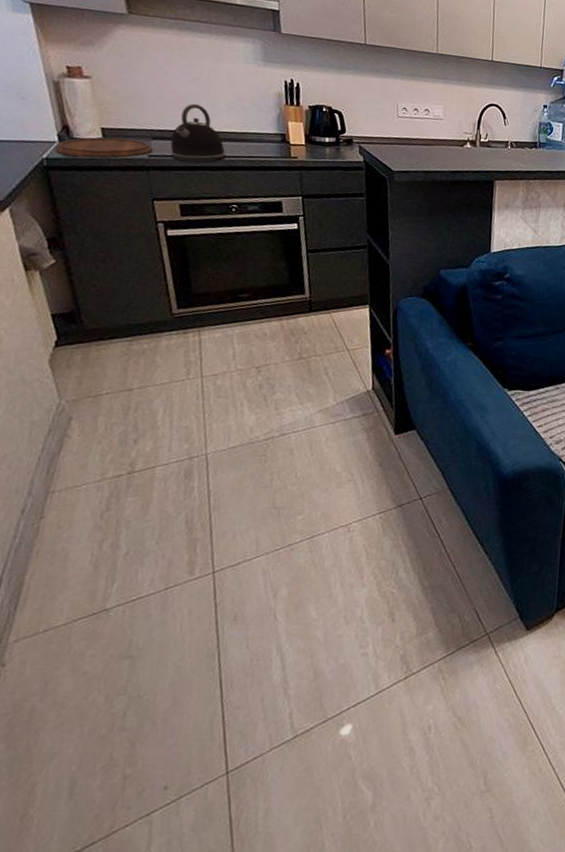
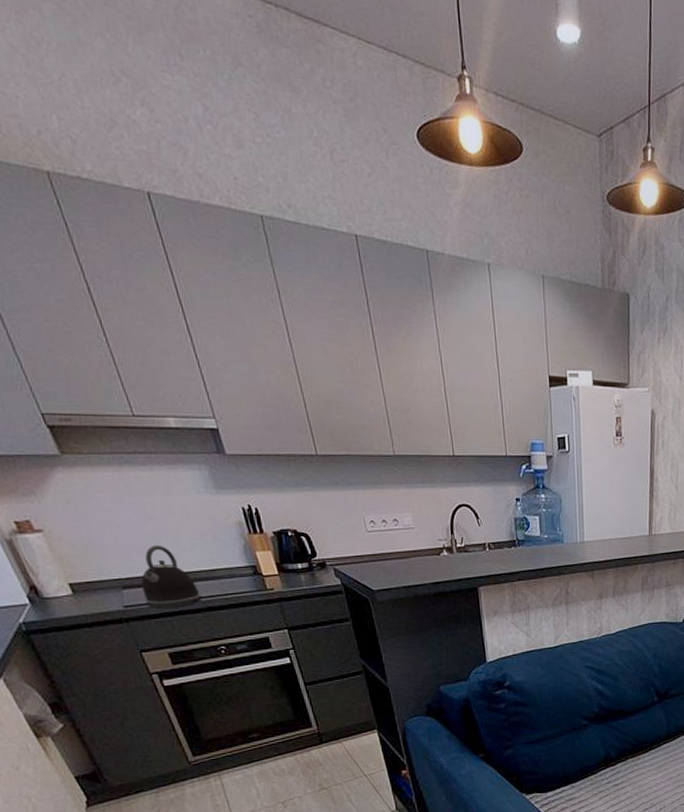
cutting board: present [55,137,153,159] -> none [29,592,127,618]

